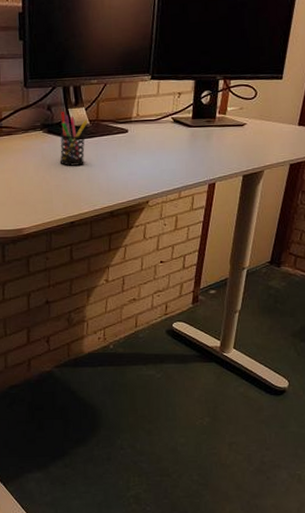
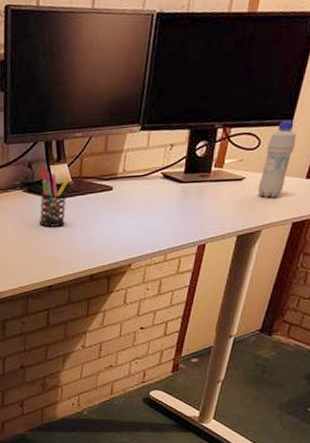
bottle: none [258,75,287,142] -> present [258,120,297,198]

